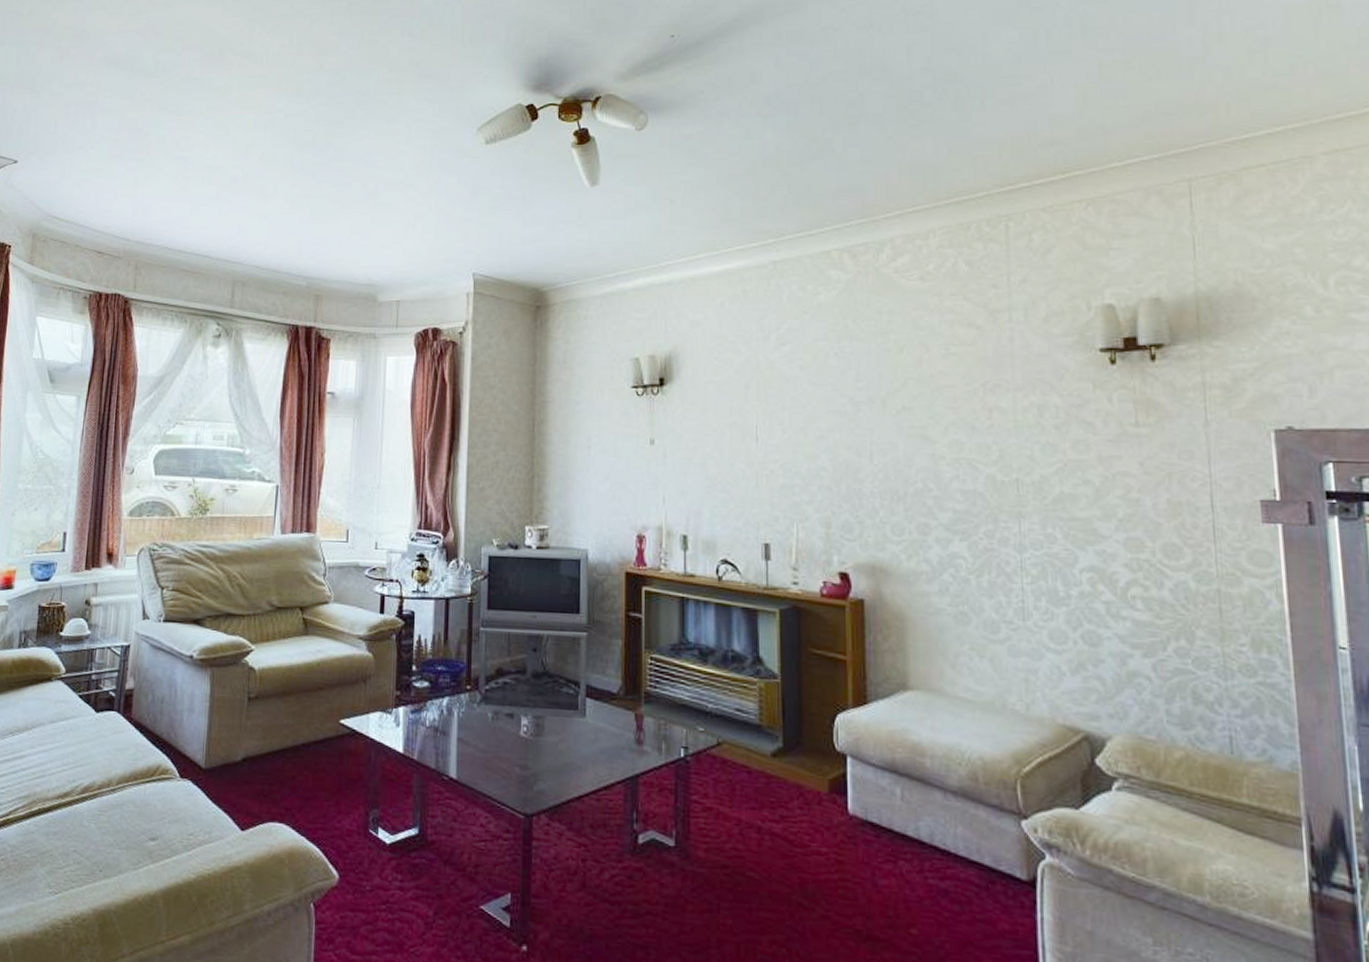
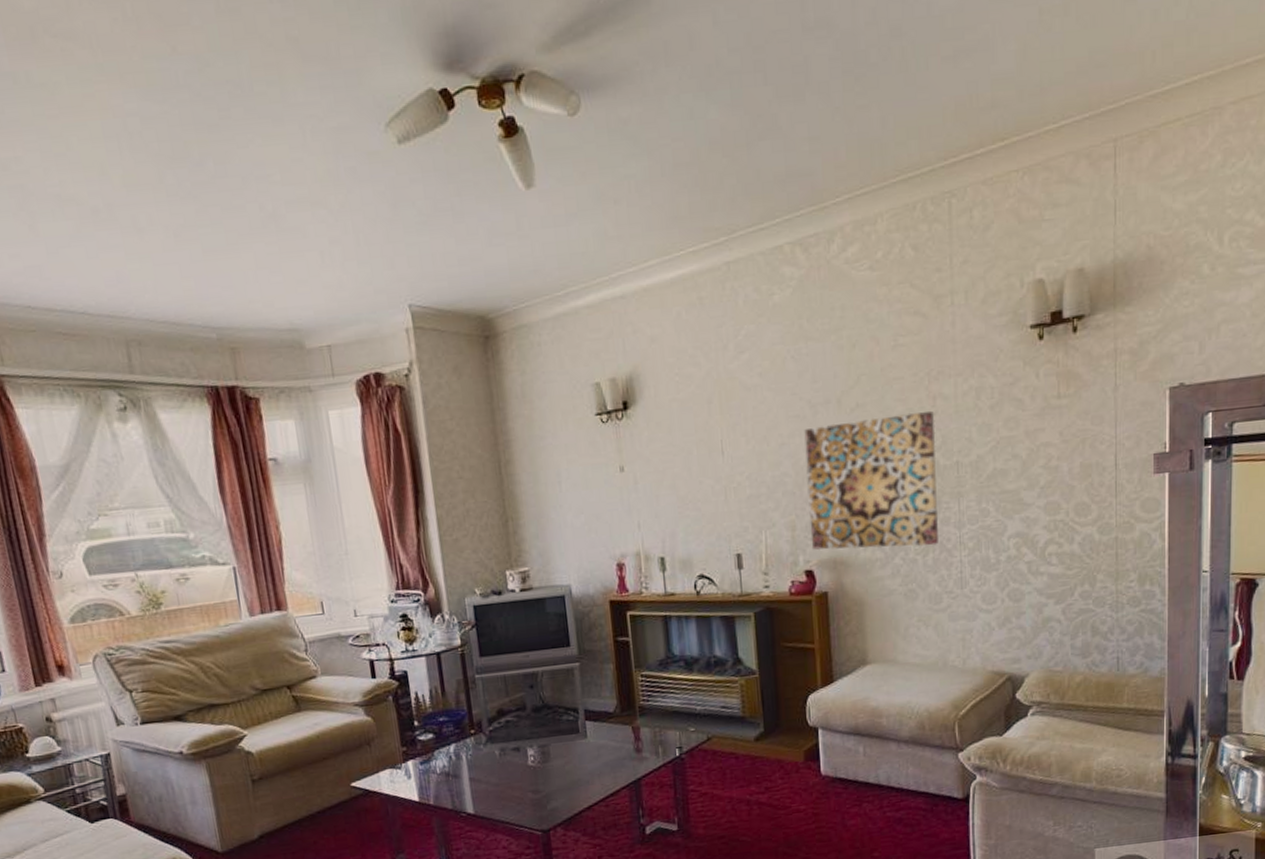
wall art: none [845,422,995,567] -> present [804,410,938,550]

